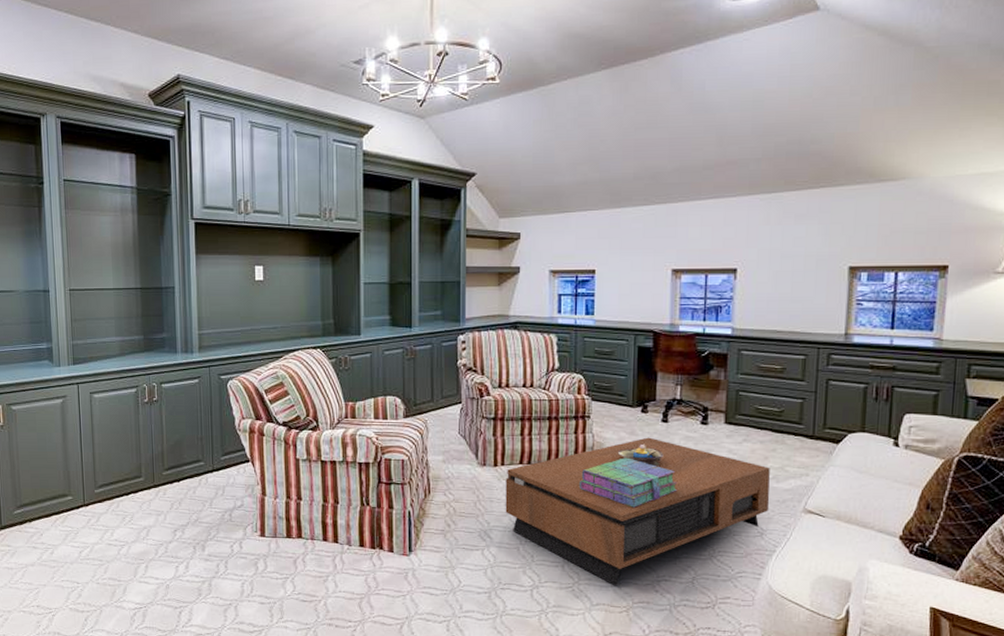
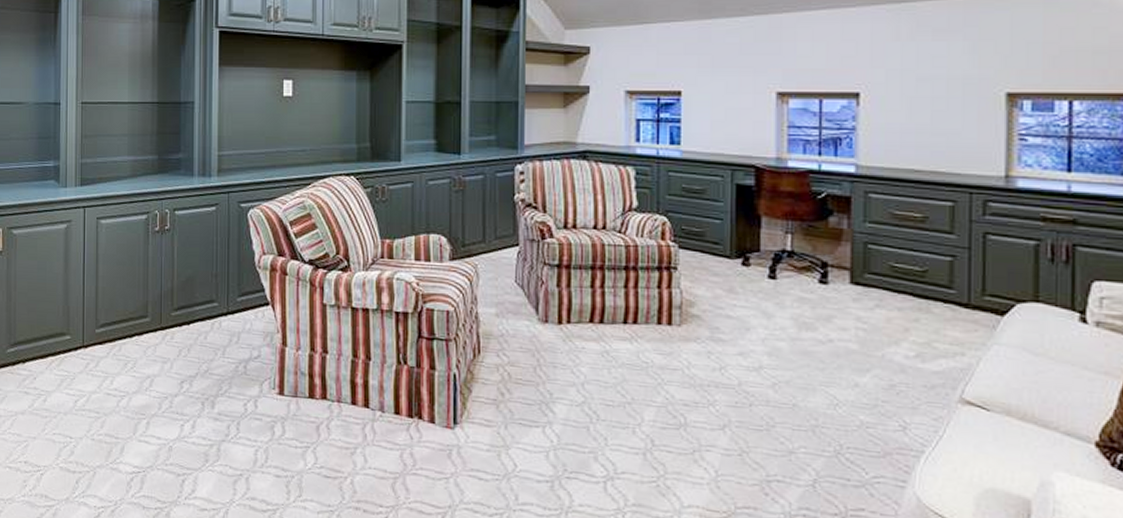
coffee table: present [505,437,770,585] -> none [572,296,914,483]
stack of books: present [578,457,678,508] -> none [663,320,791,385]
decorative bowl: present [617,443,664,466] -> none [712,304,772,333]

